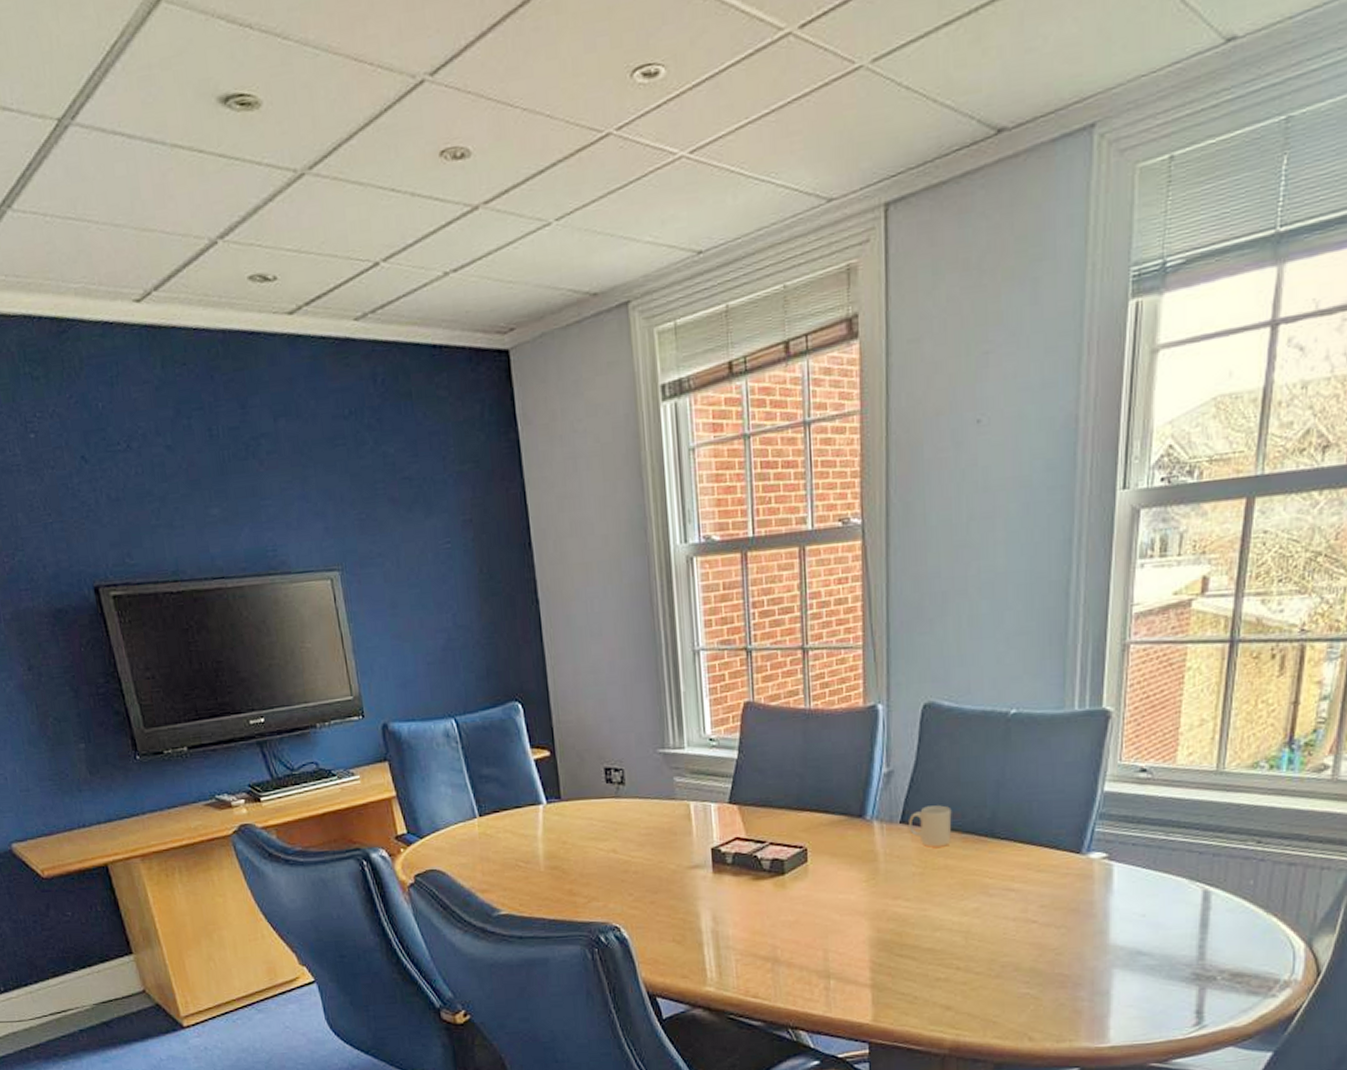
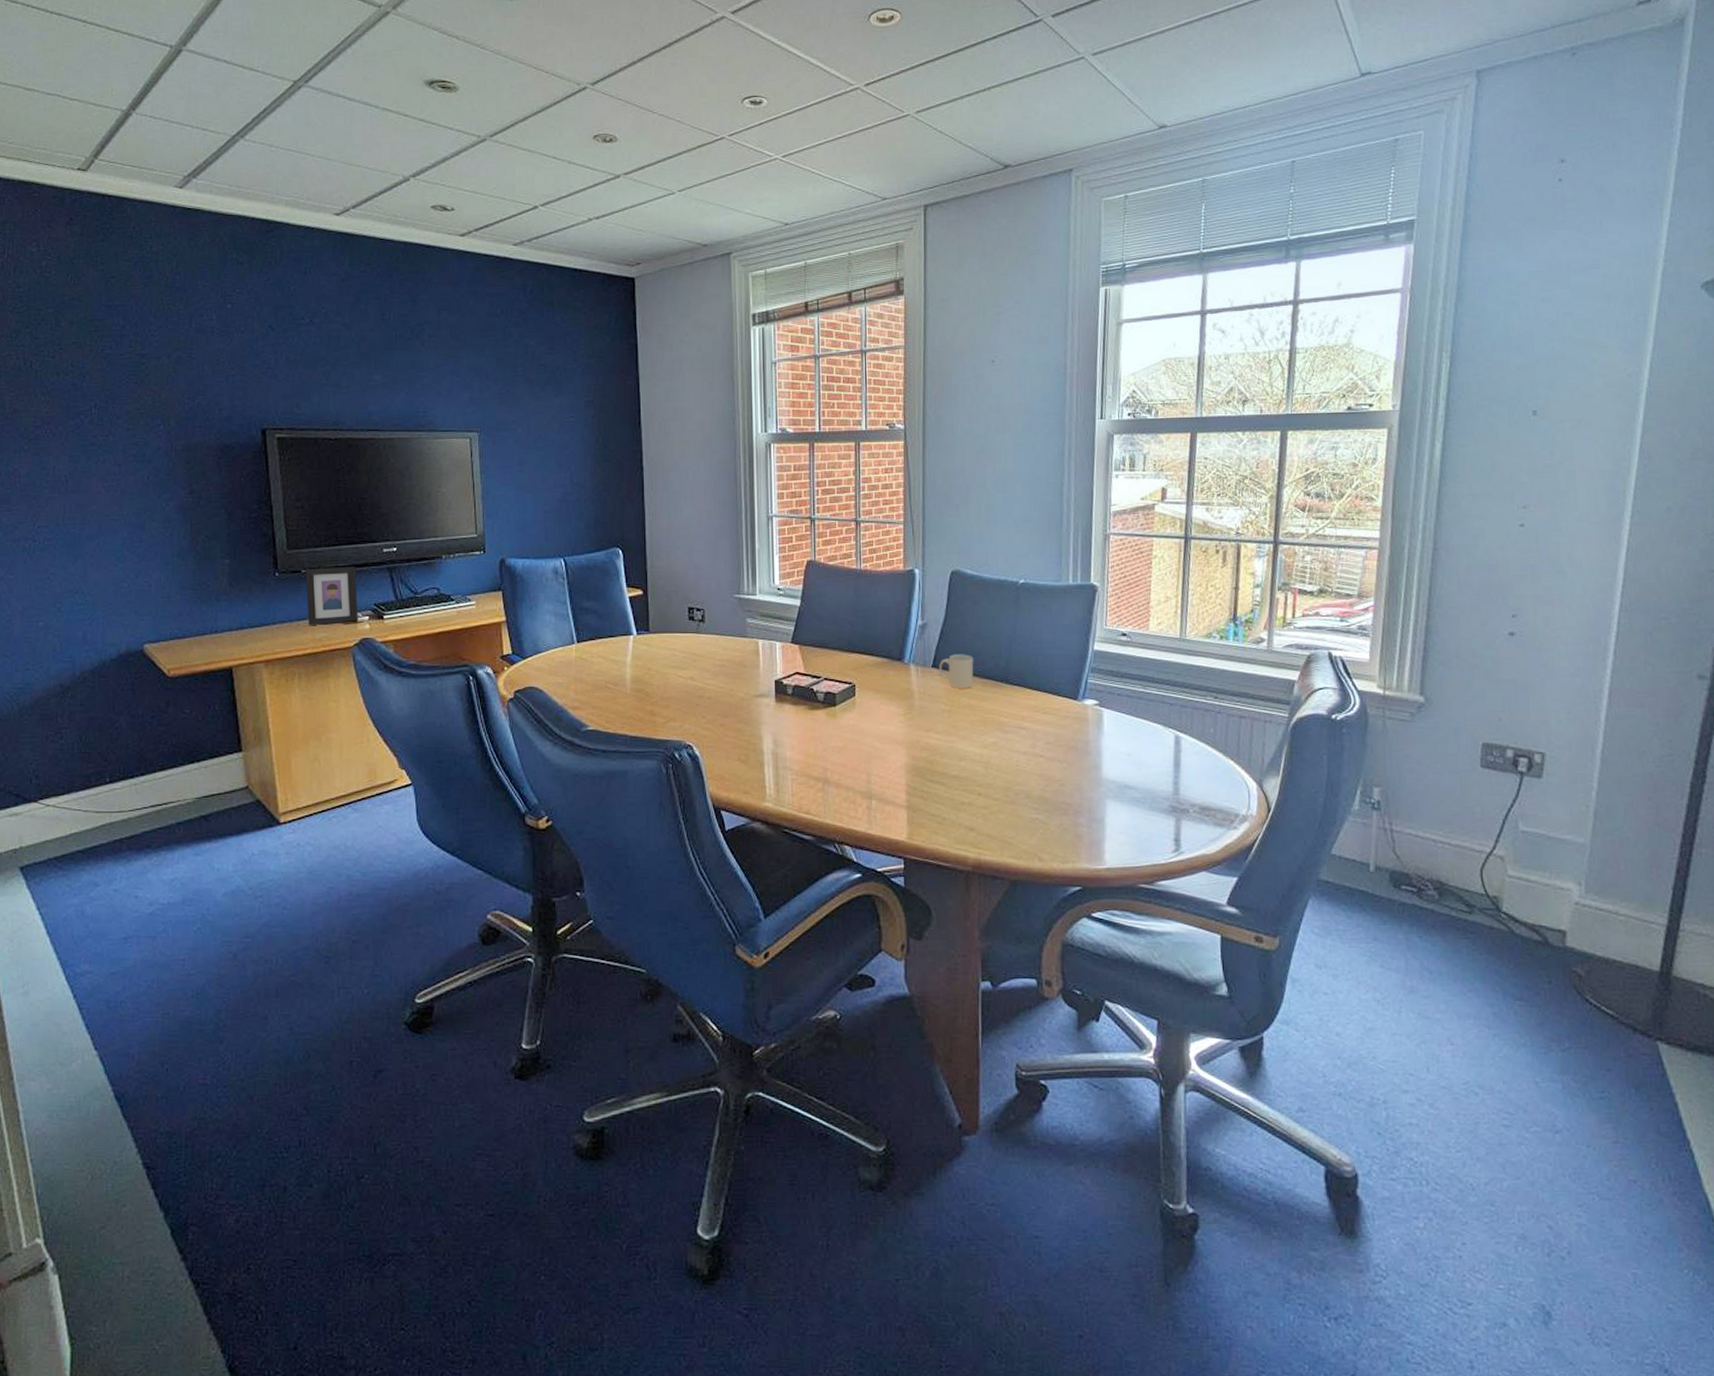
picture frame: none [168,742,234,813] -> present [305,566,359,625]

